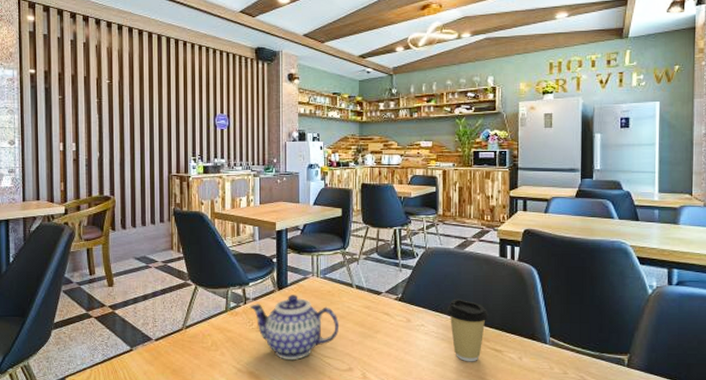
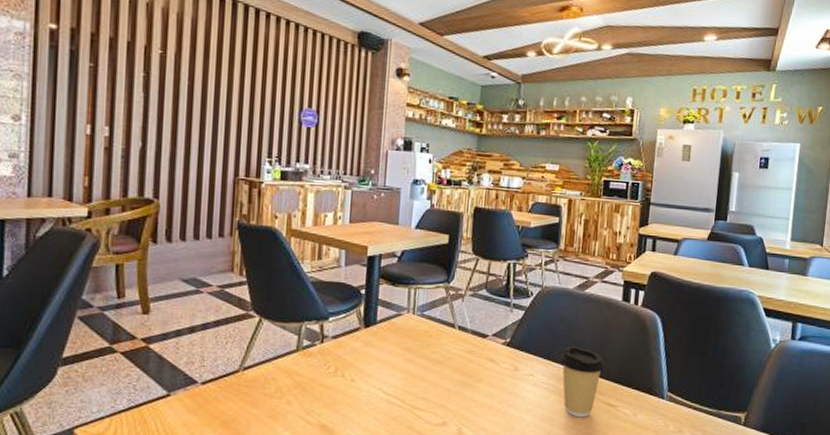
teapot: present [250,295,340,361] -> none [327,334,436,412]

